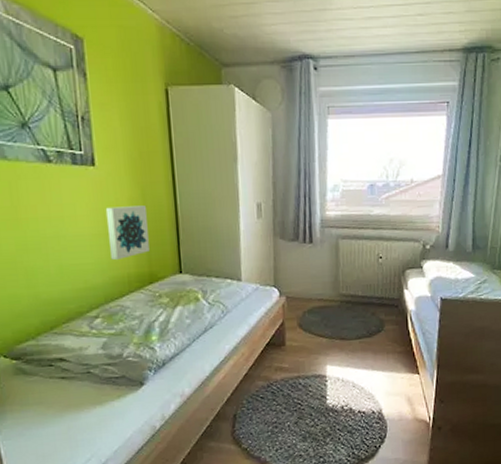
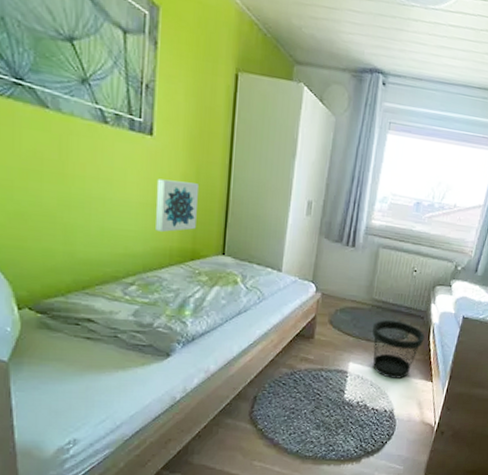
wastebasket: none [344,314,403,376] -> present [372,320,425,379]

